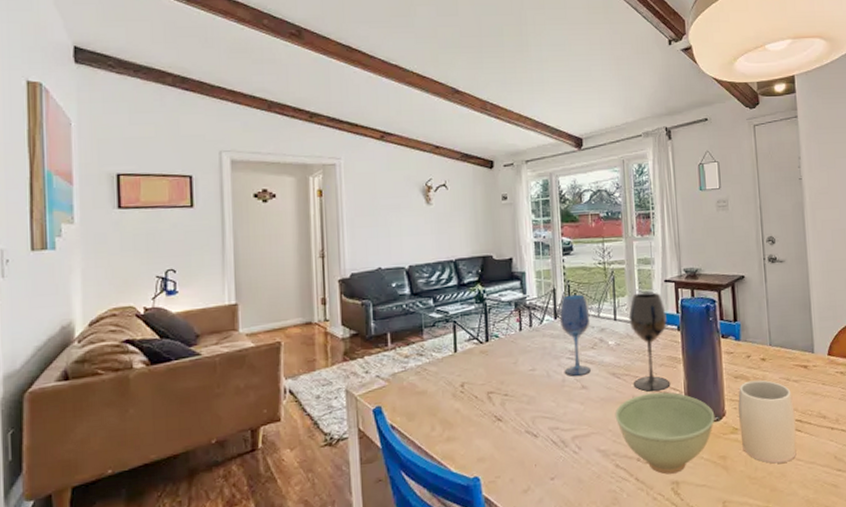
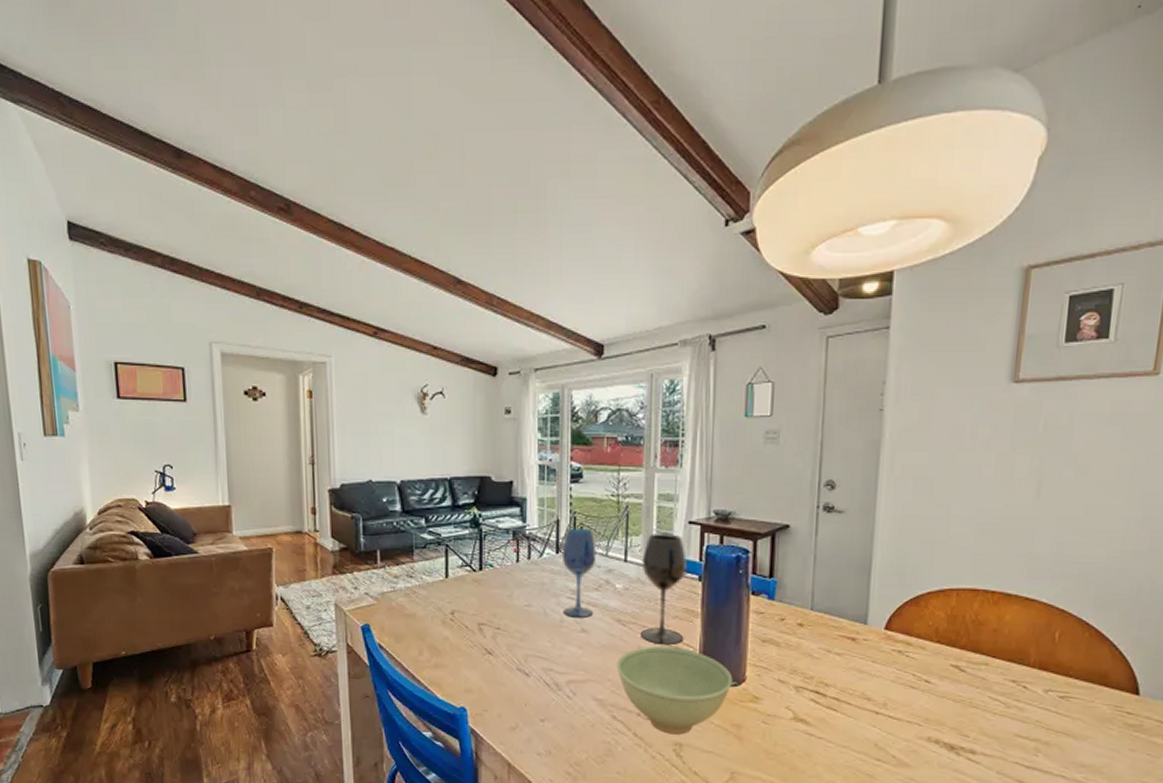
mug: present [738,379,797,464] -> none [761,647,833,742]

